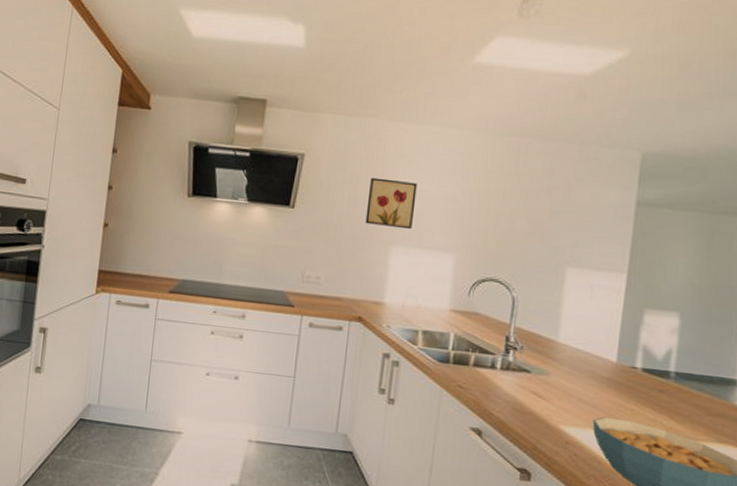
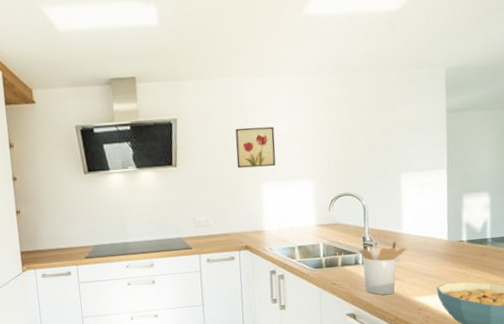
utensil holder: none [498,348,561,416] -> present [359,240,407,295]

